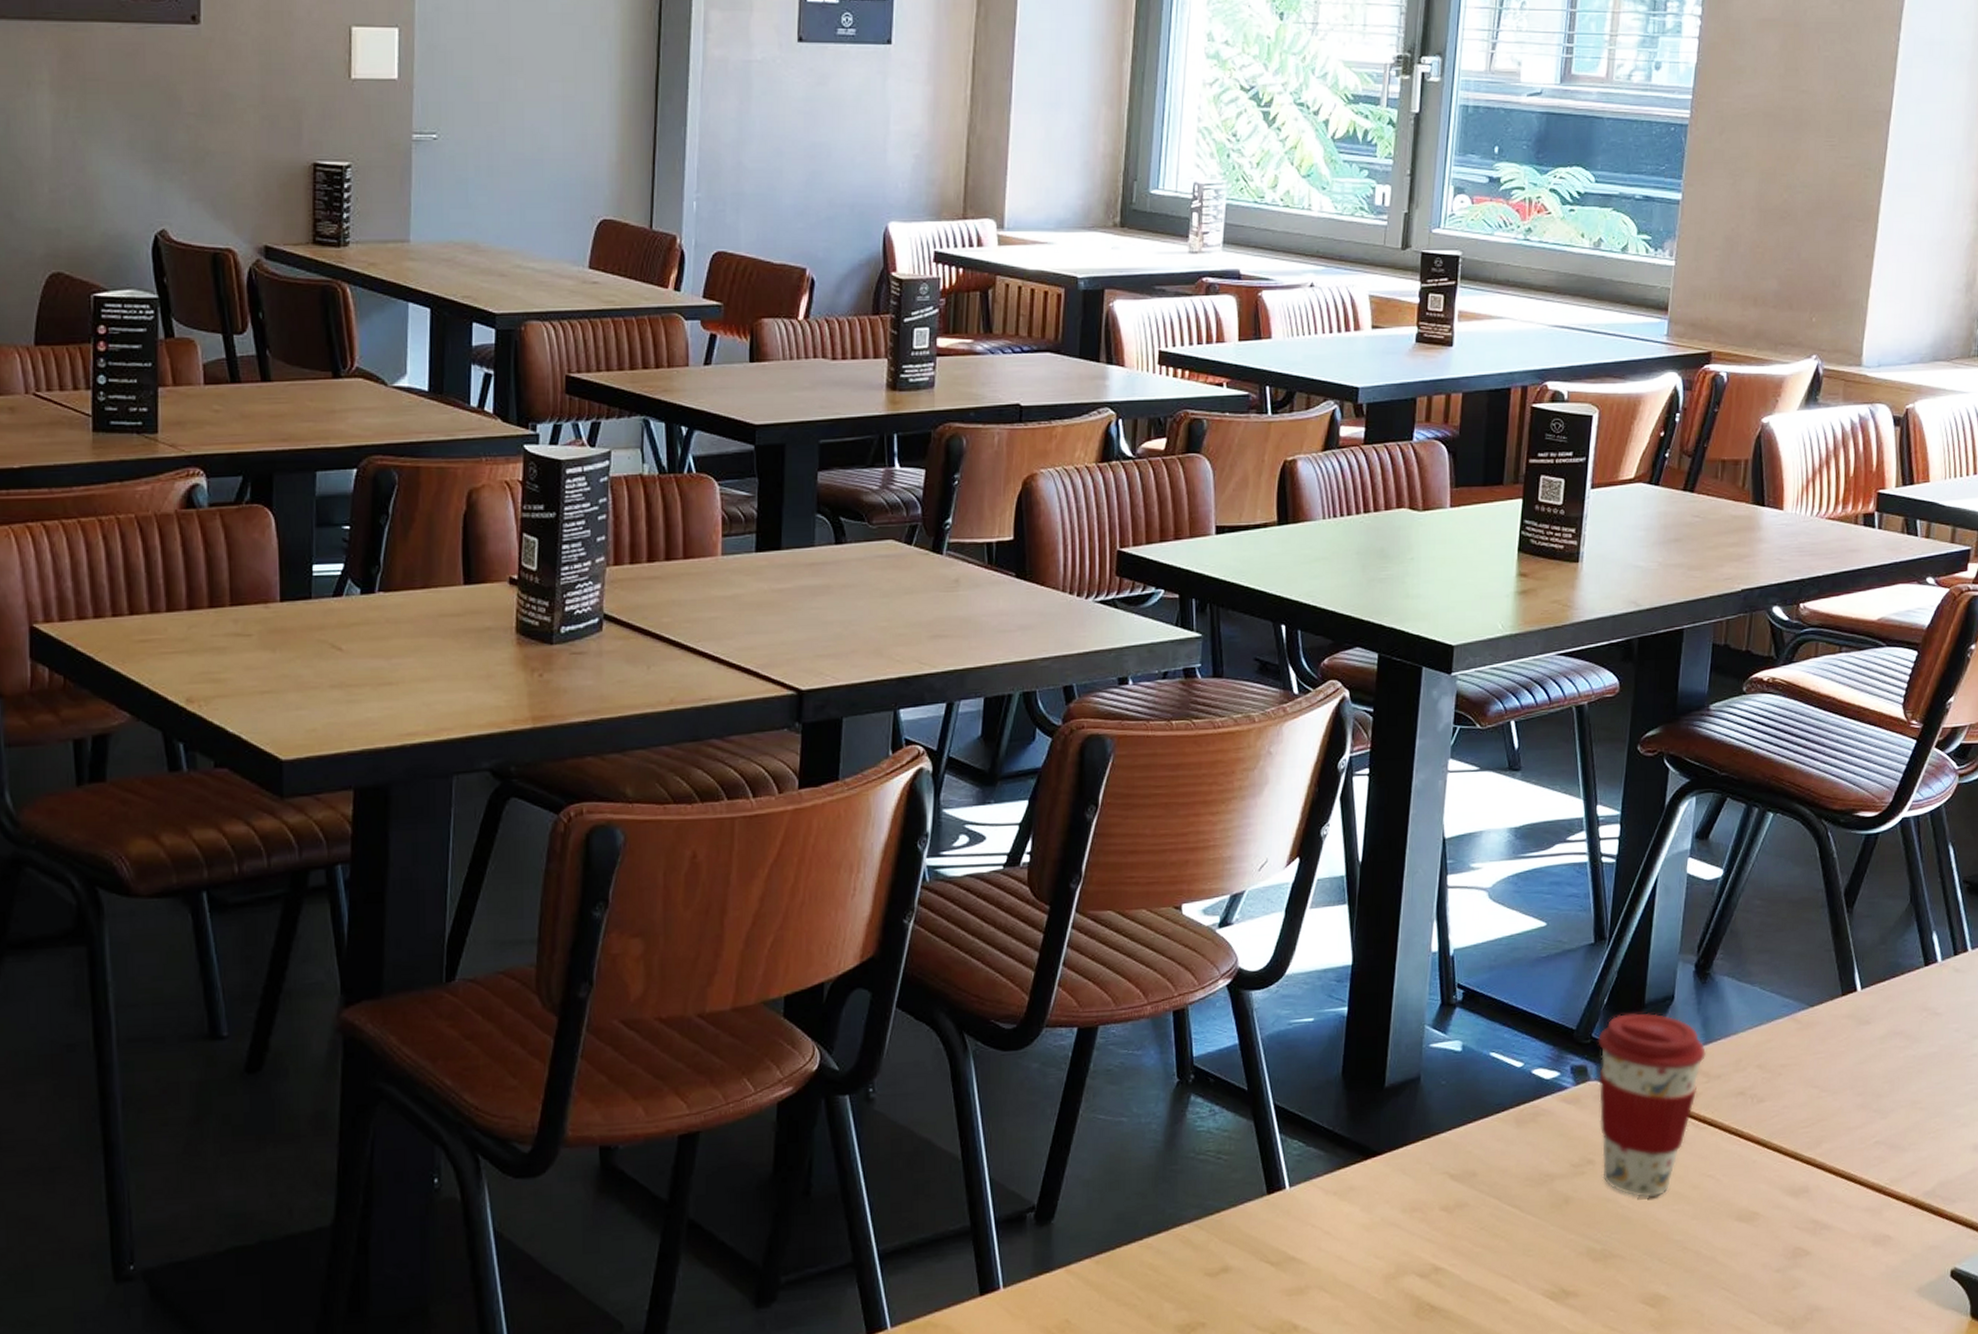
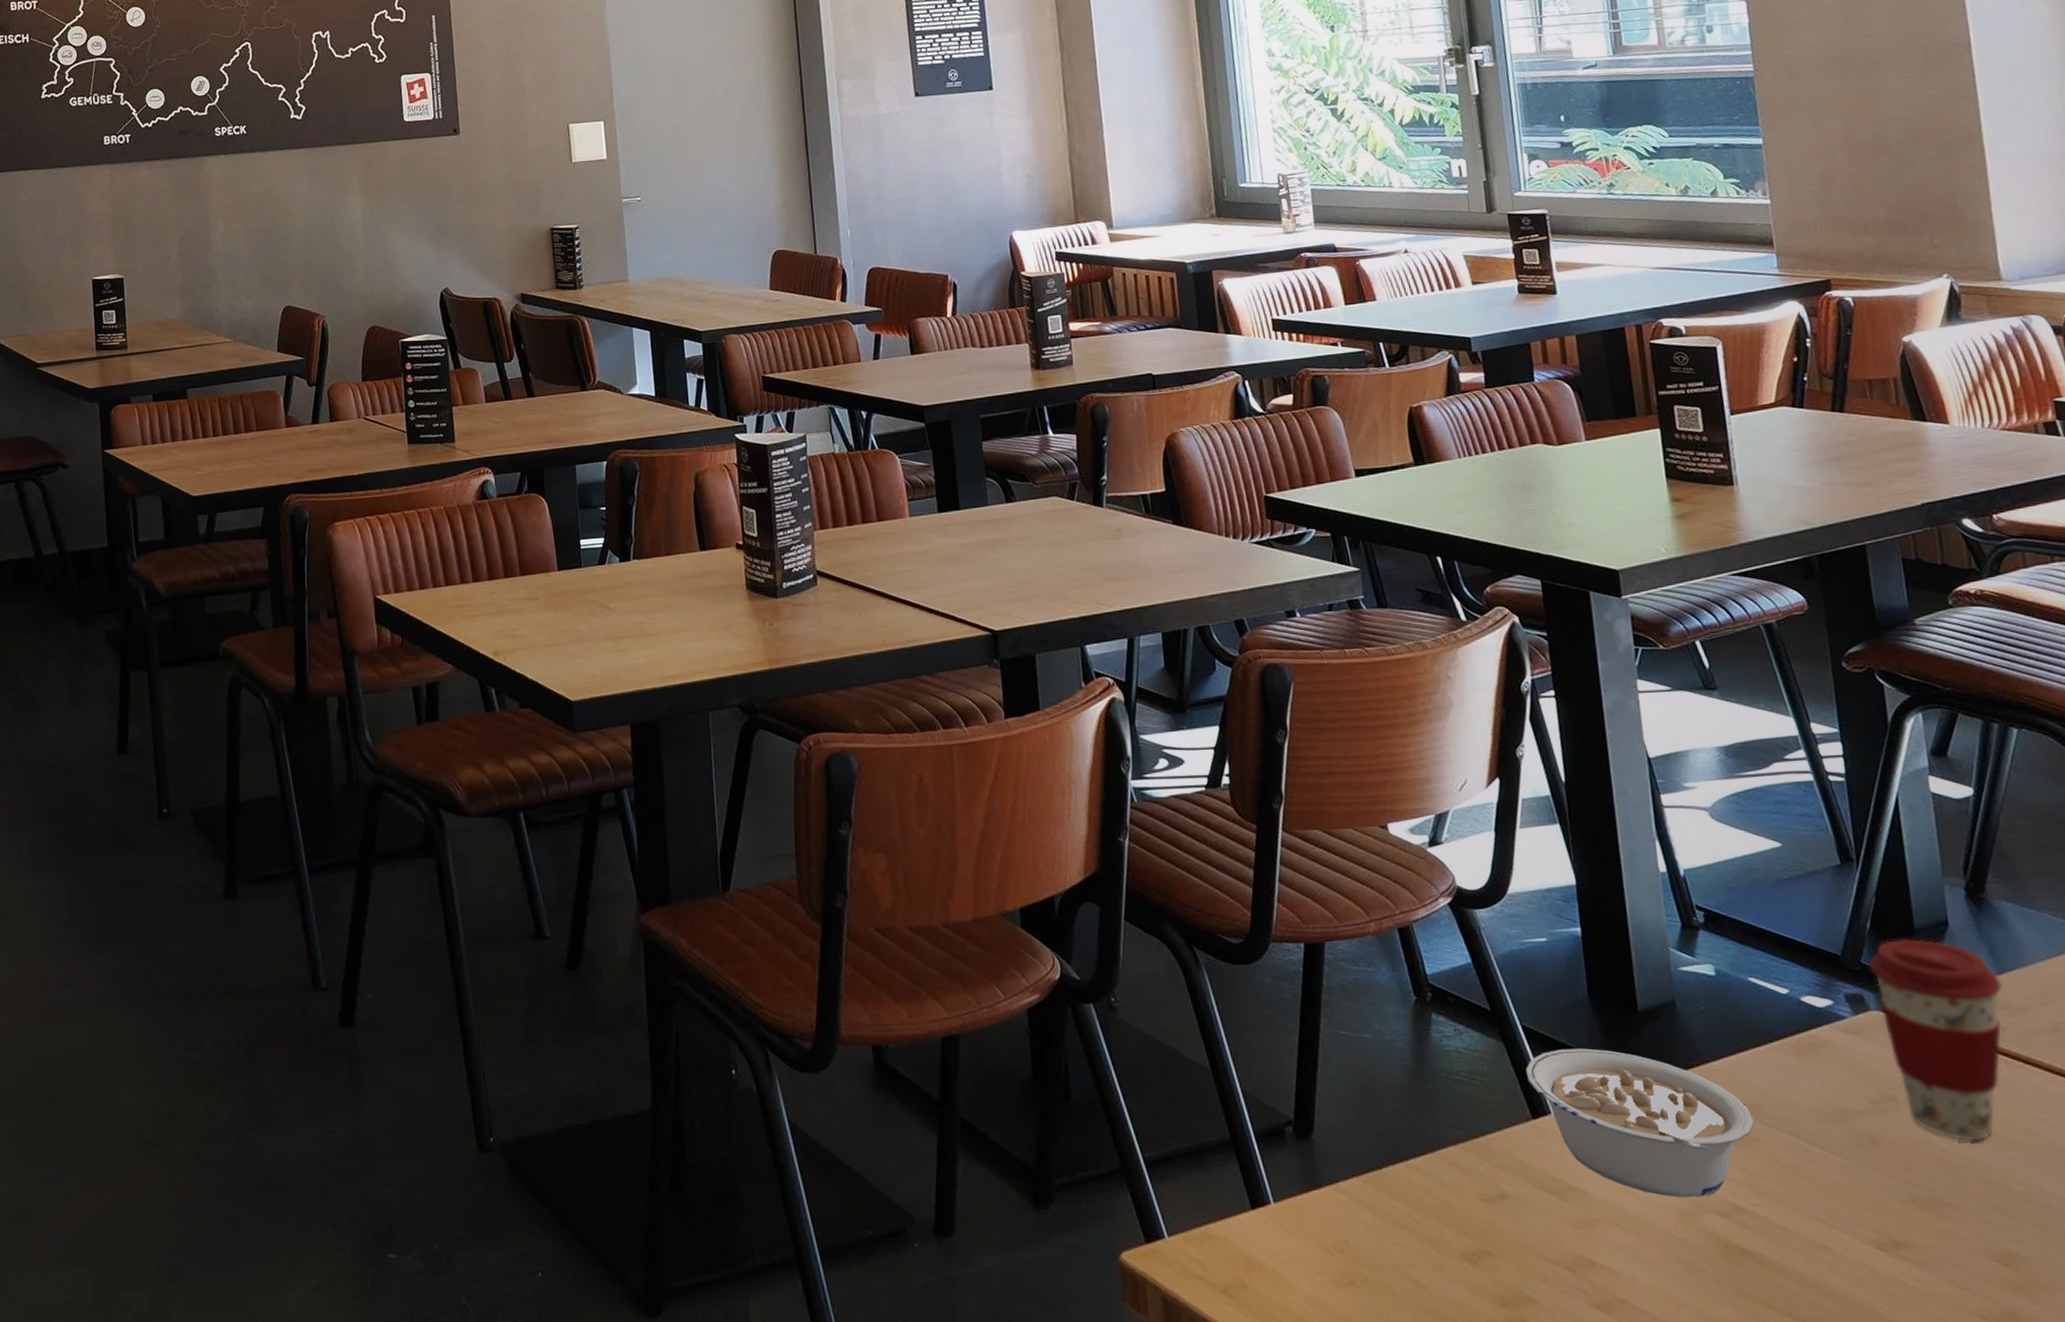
legume: none [1269,1124,1467,1263] -> present [1525,1048,1754,1198]

